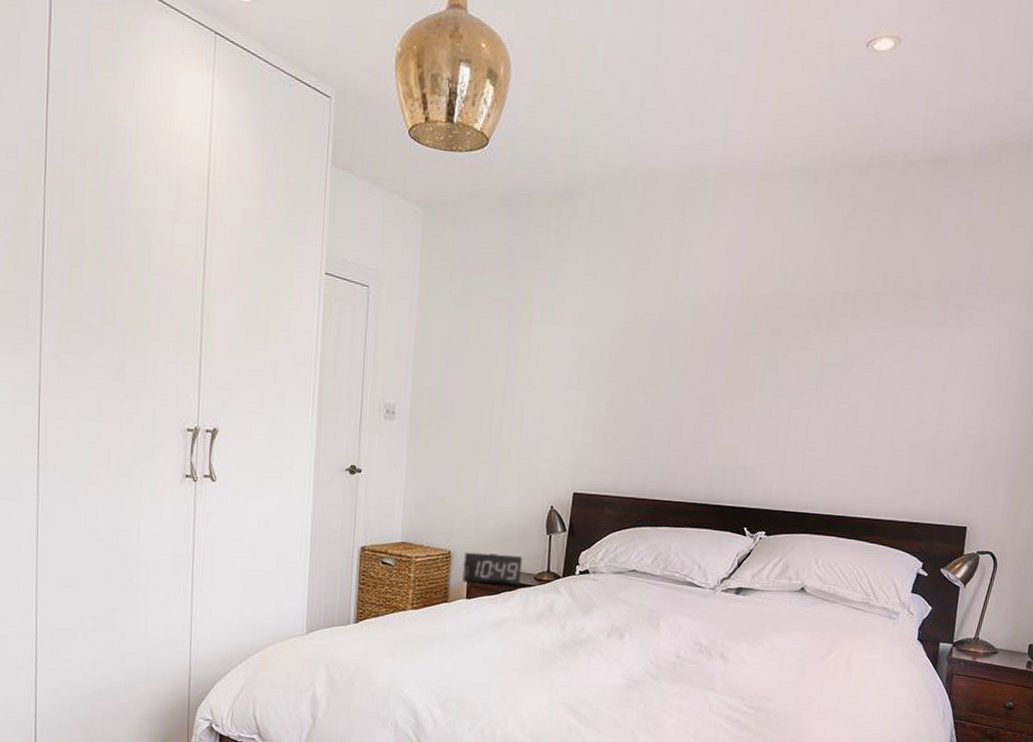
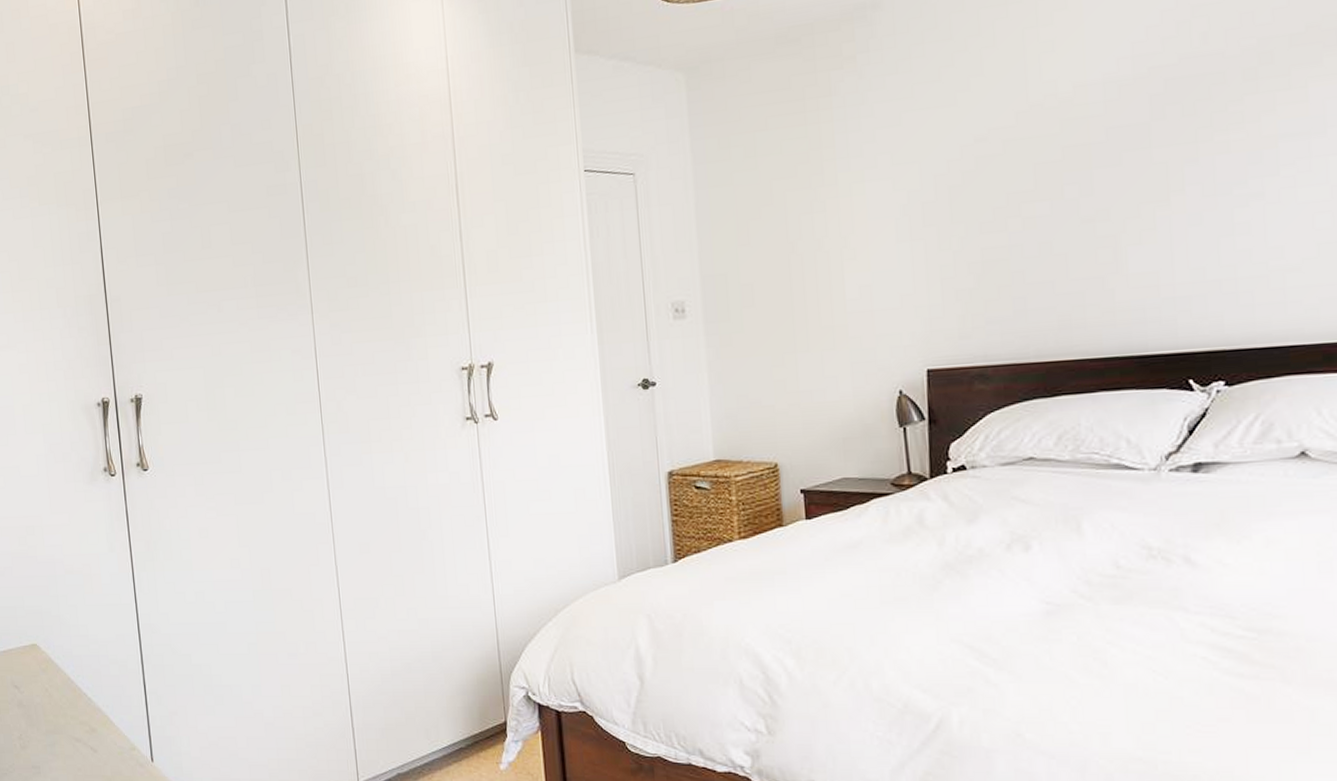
alarm clock: present [462,552,523,586] -> none [794,458,874,500]

